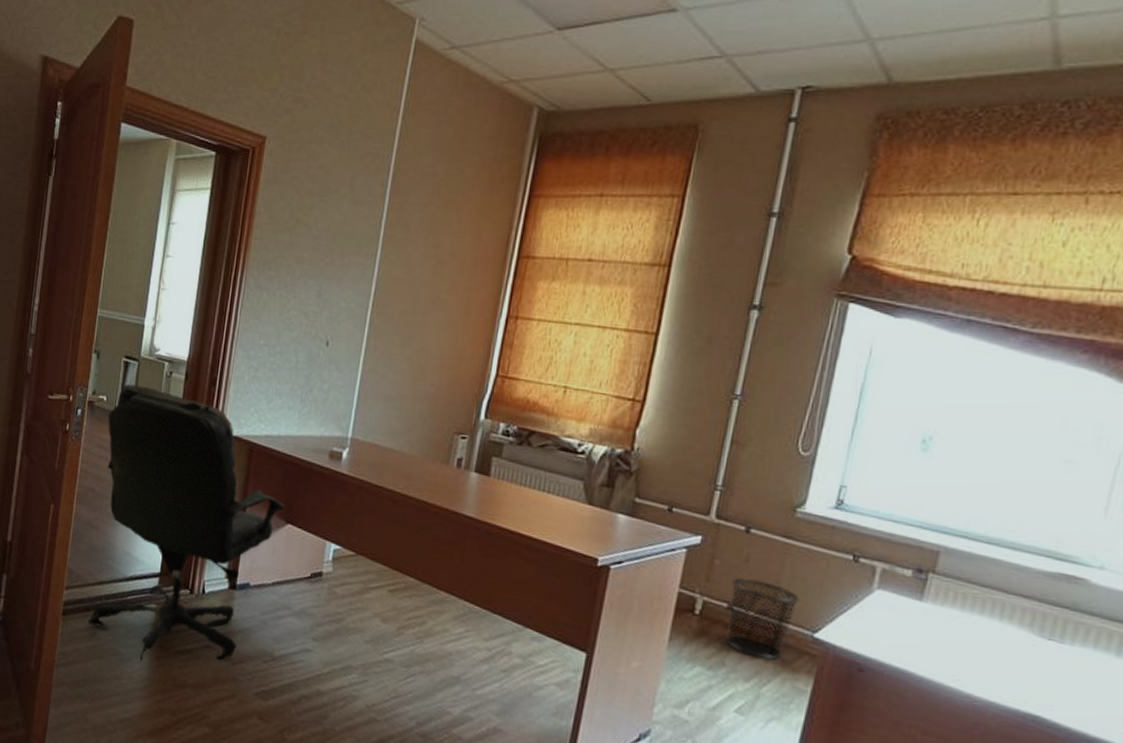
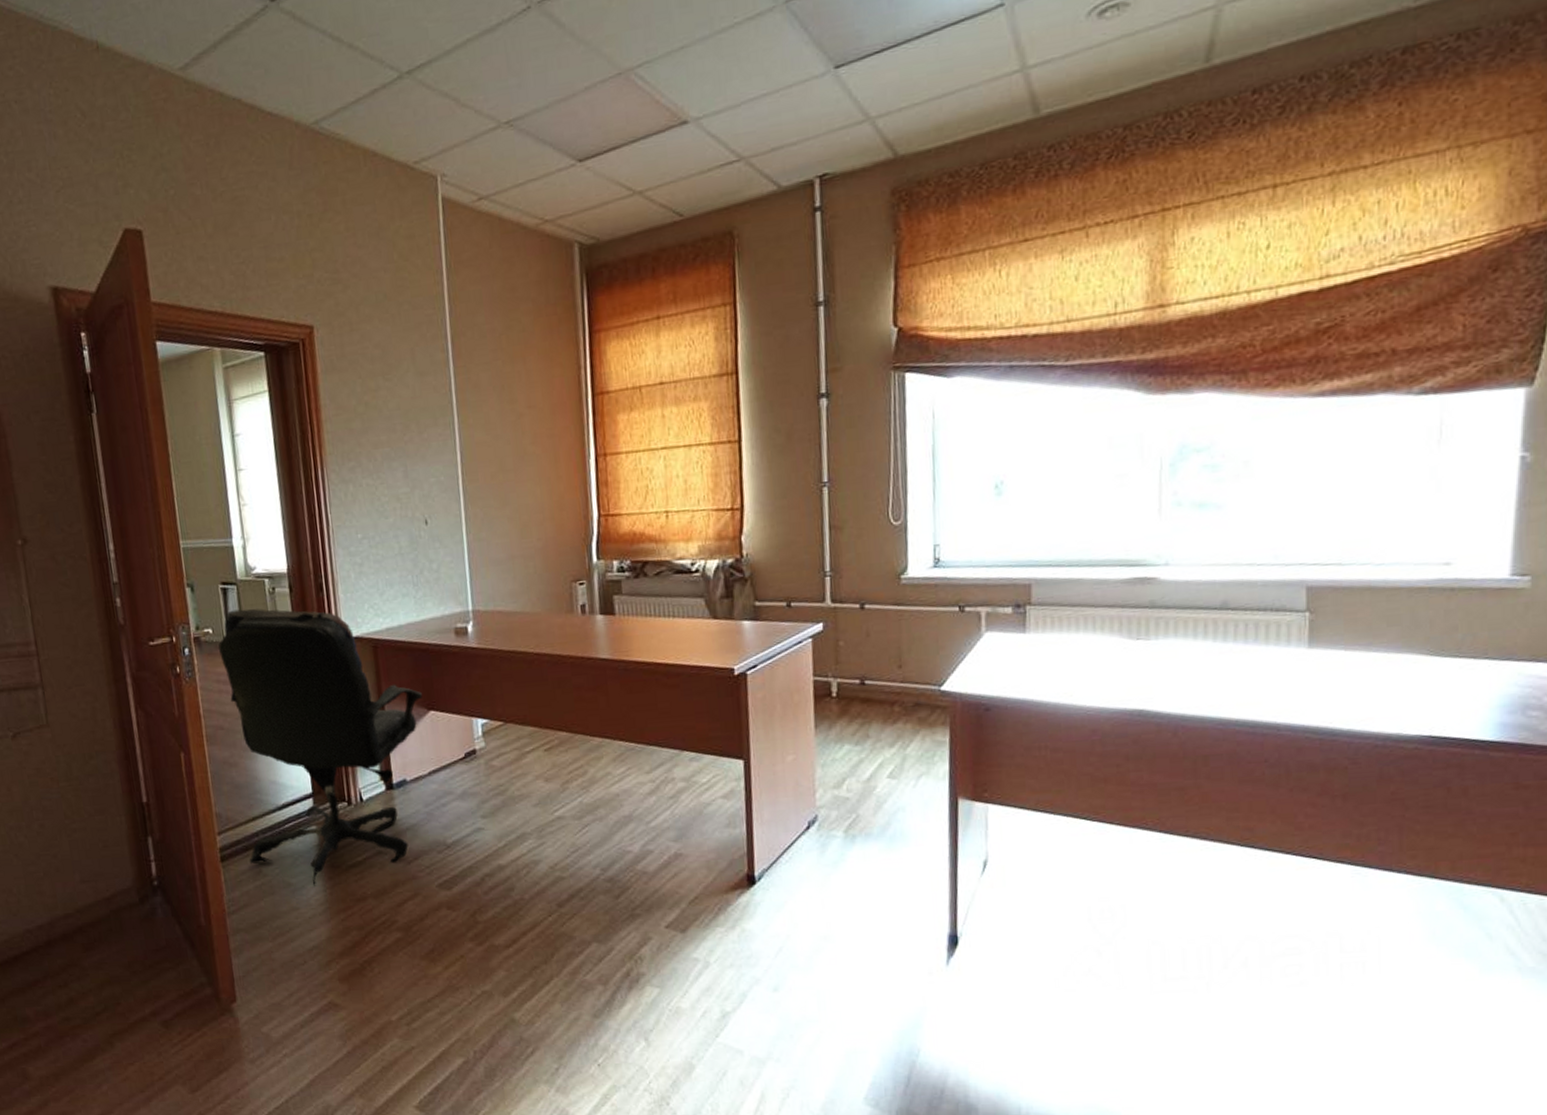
waste bin: present [725,577,799,660] -> none [858,650,921,722]

